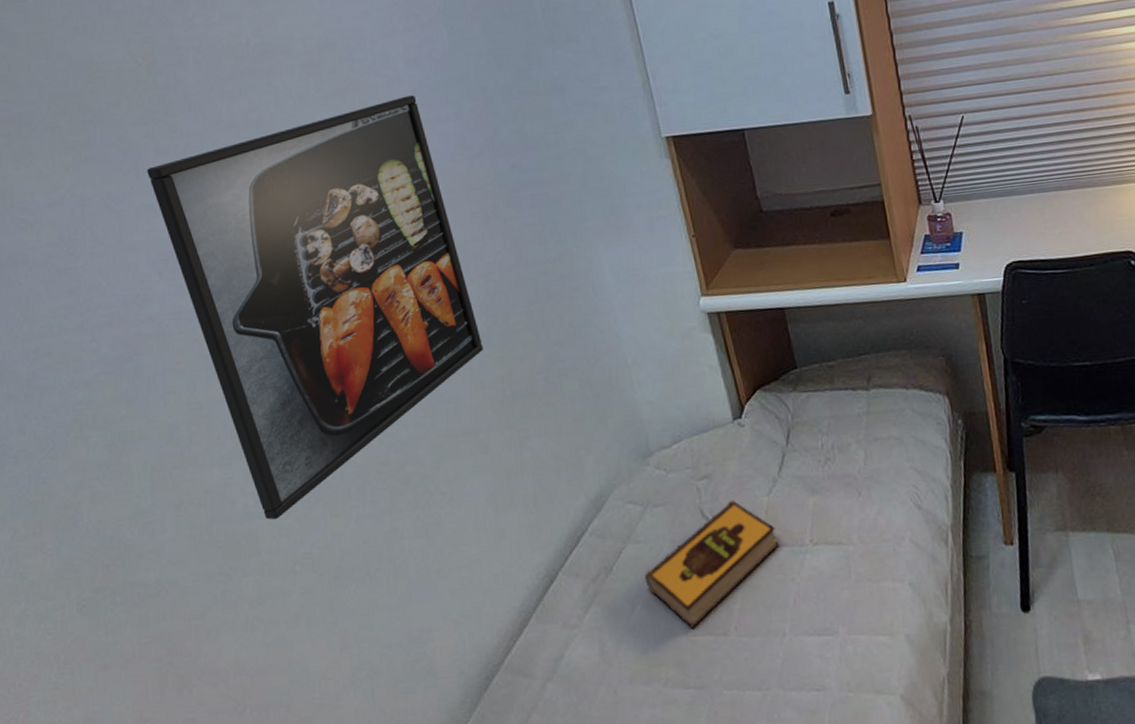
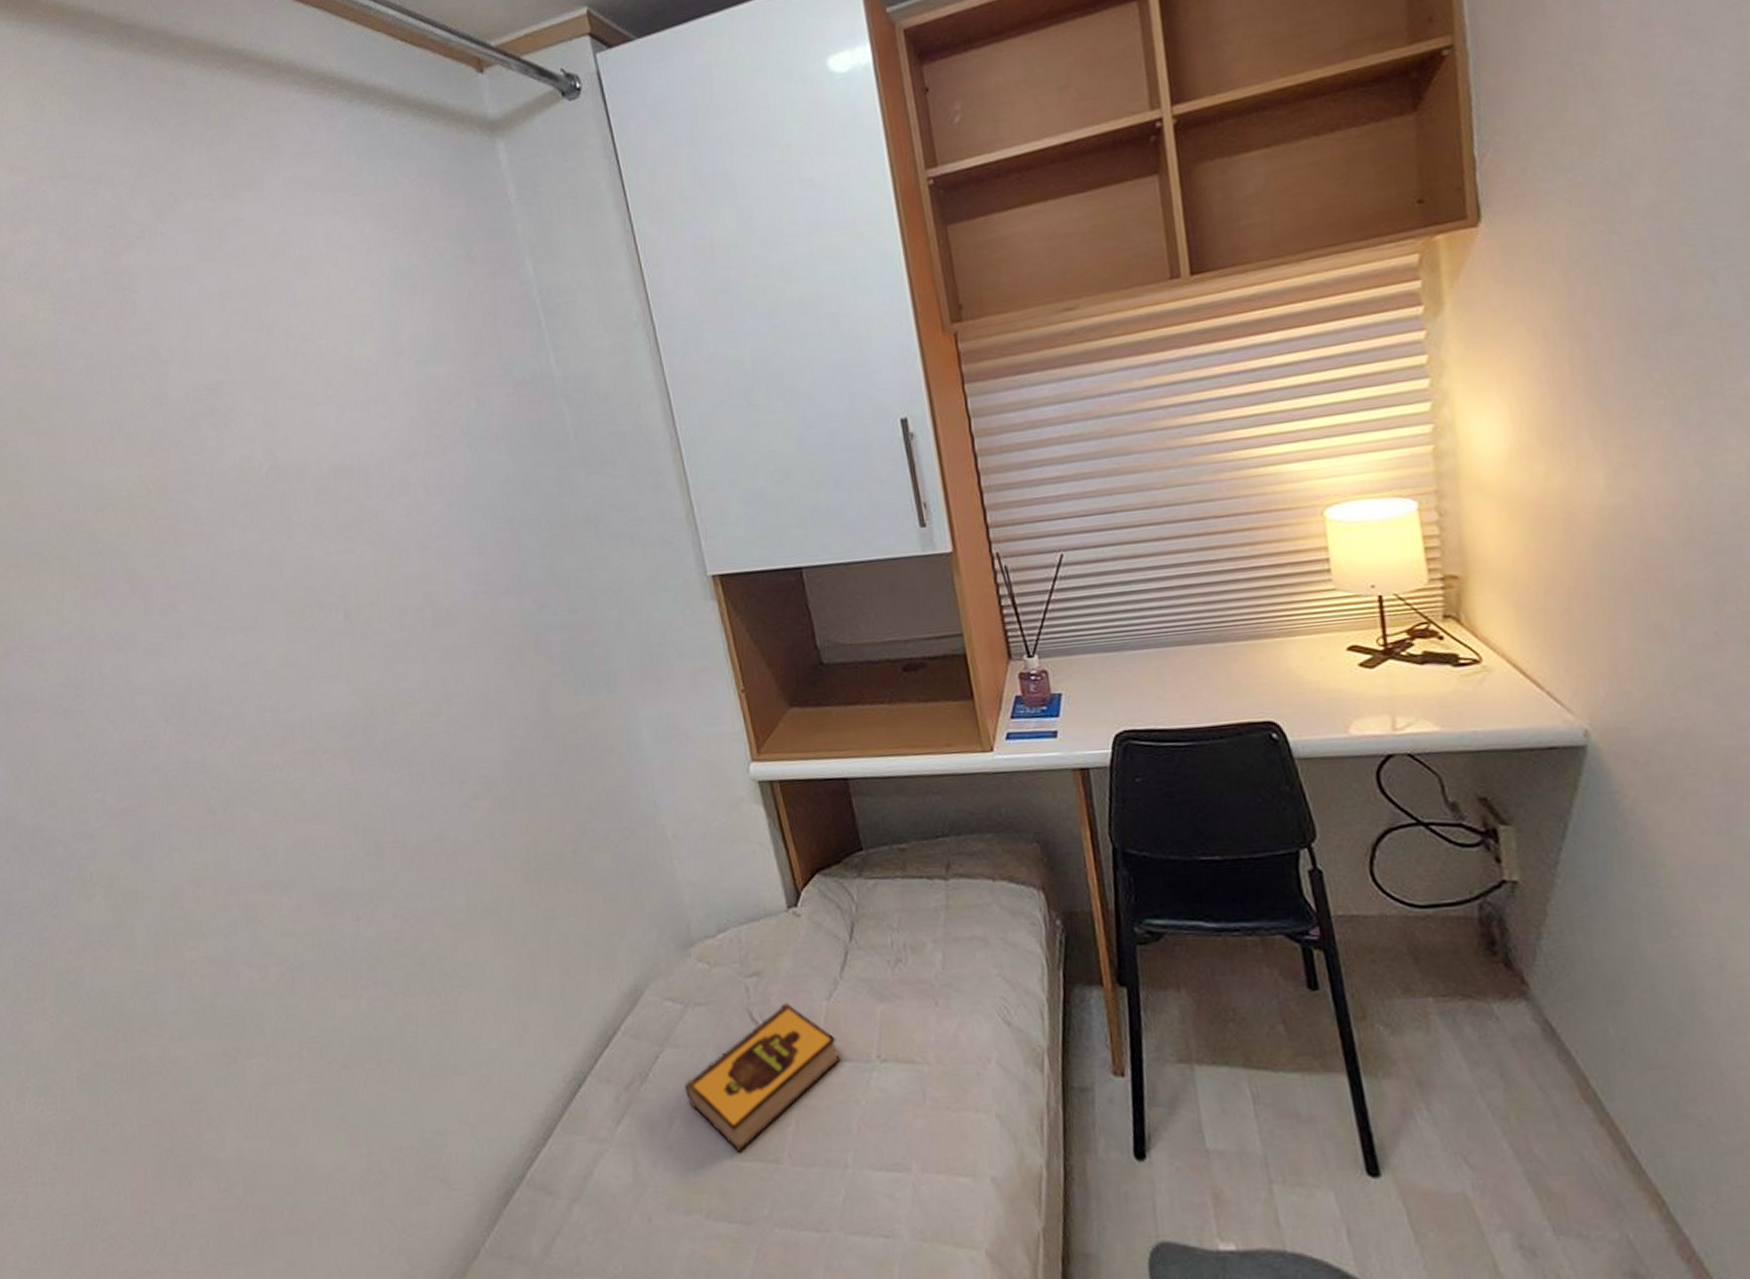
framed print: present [146,95,483,520] -> none [155,525,506,998]

